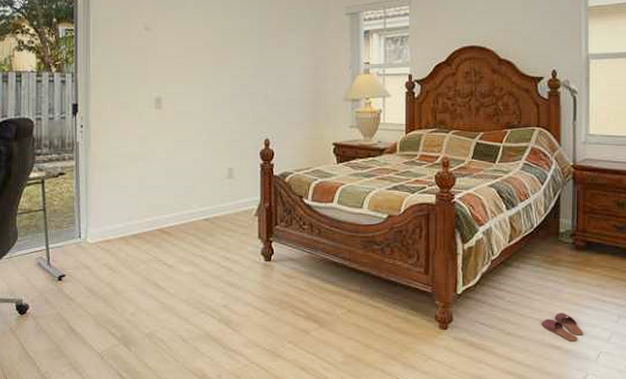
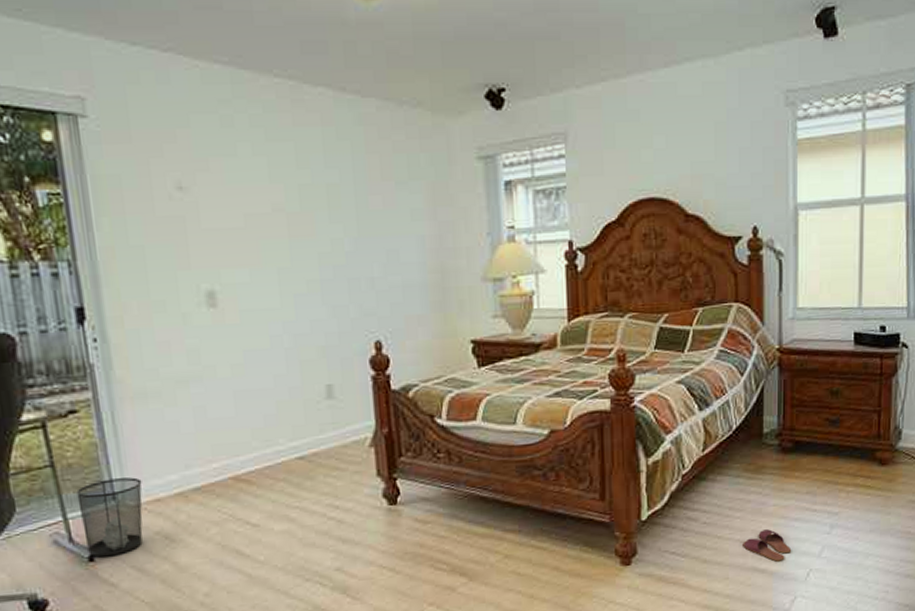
waste bin: none [57,223,99,278] -> present [76,477,143,558]

